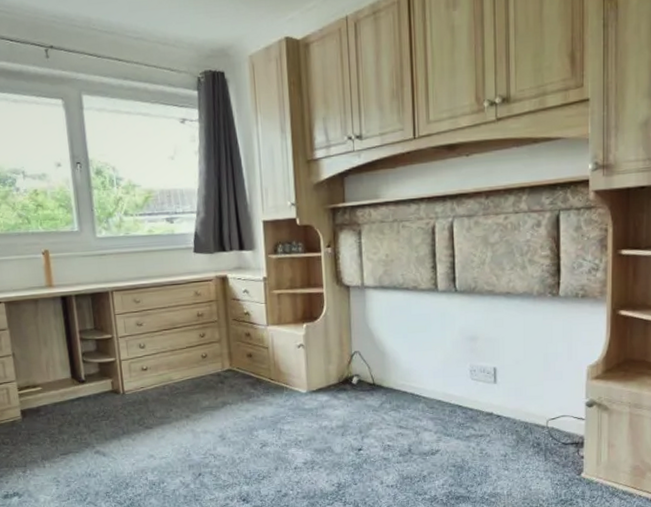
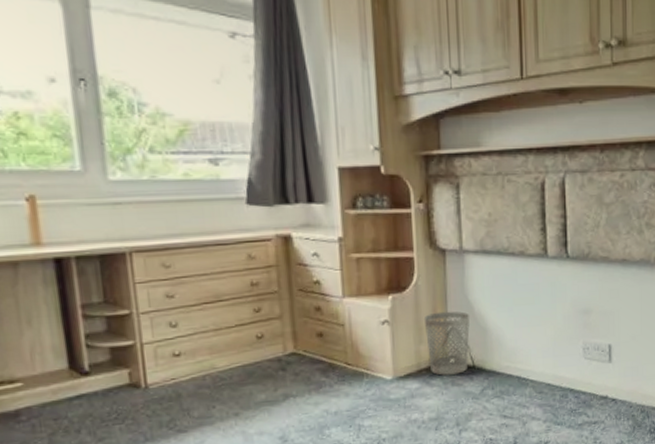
wastebasket: none [332,337,371,391] -> present [423,311,470,376]

